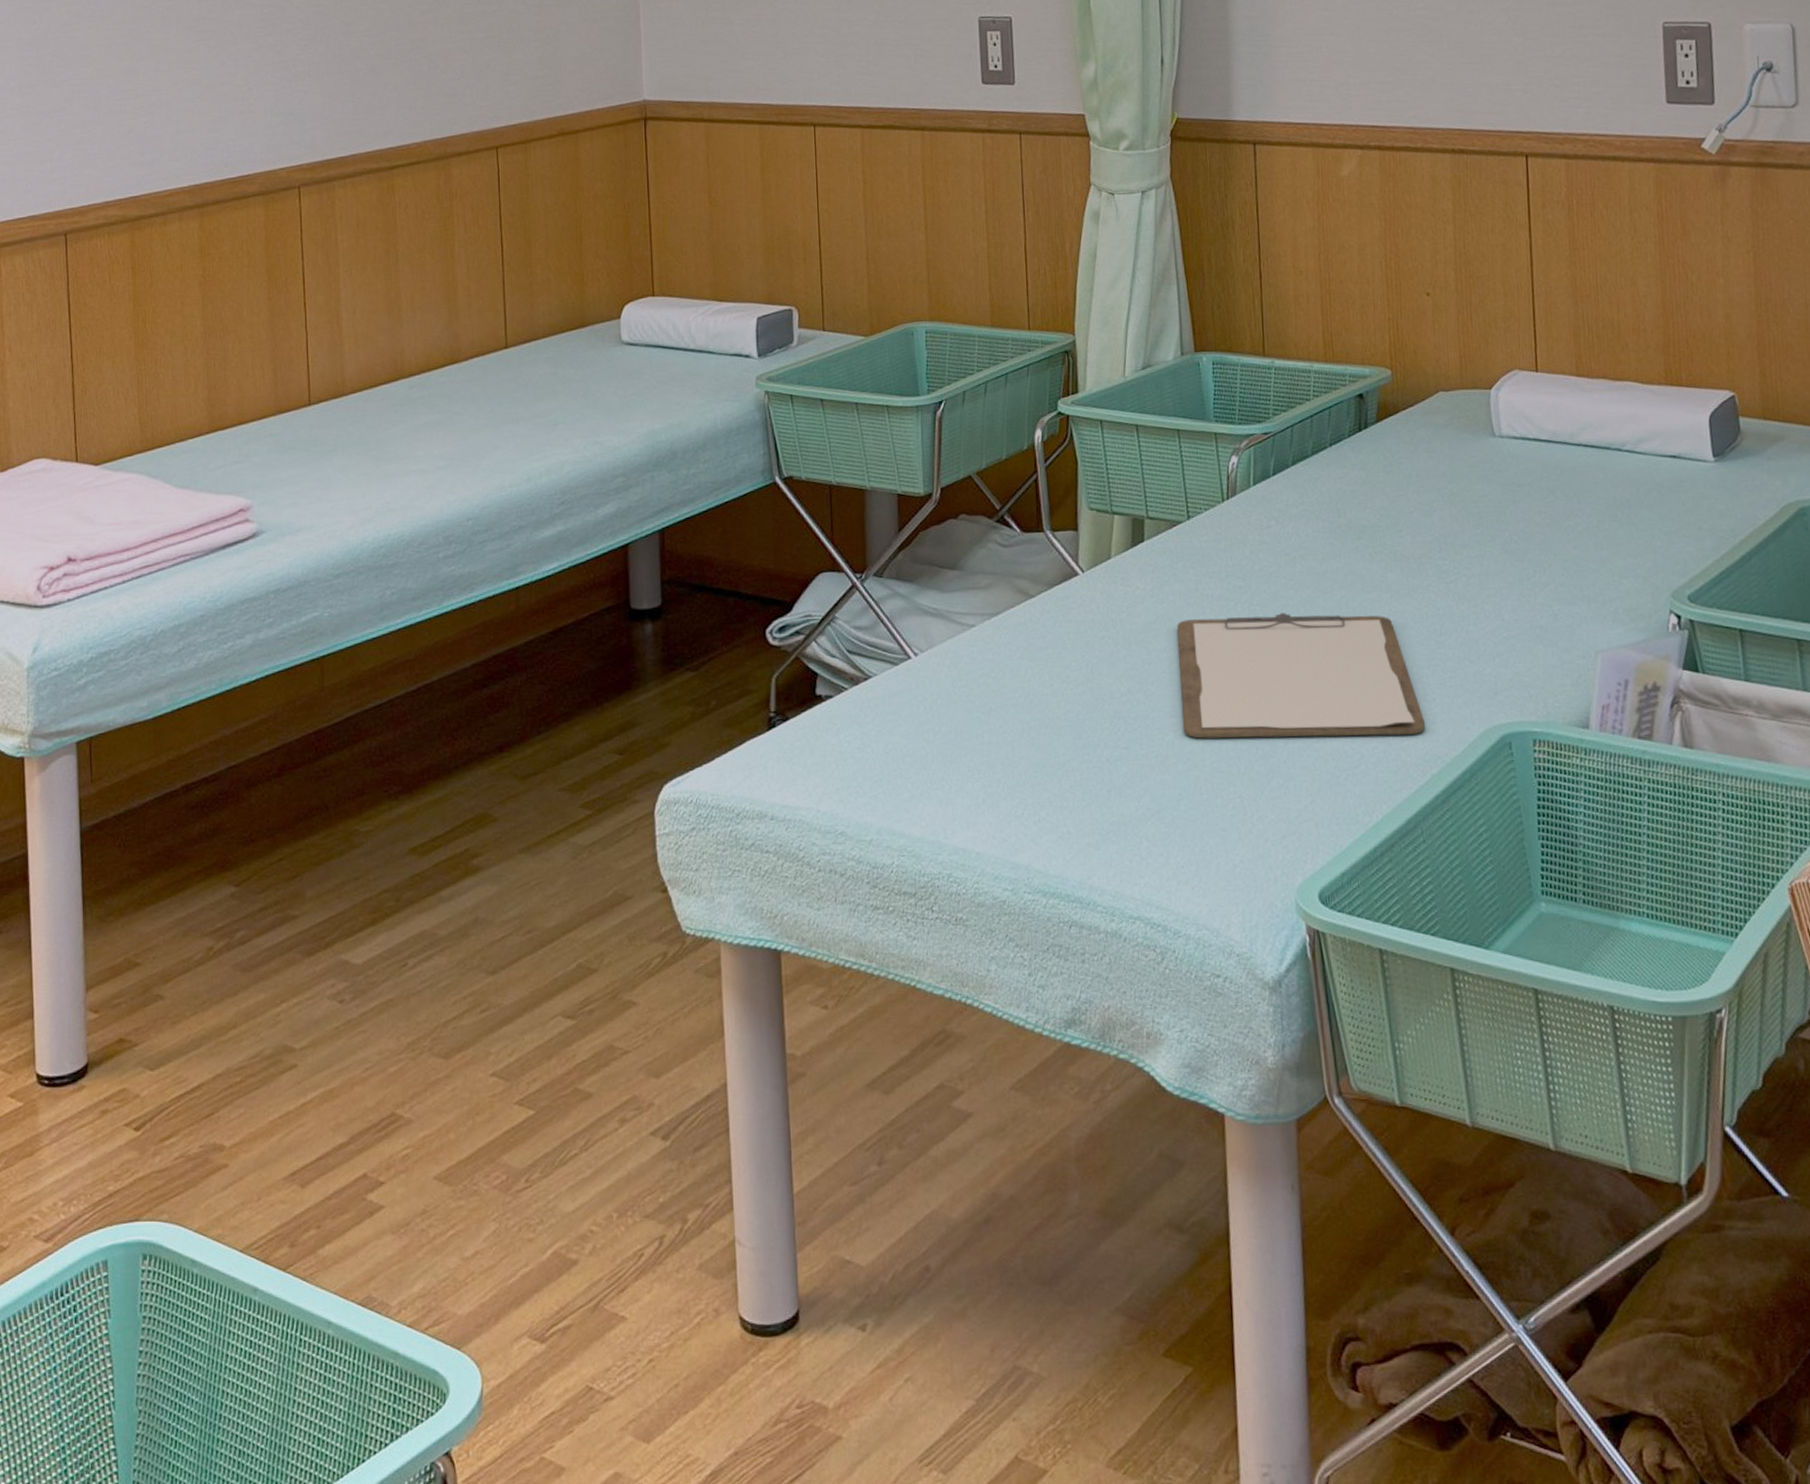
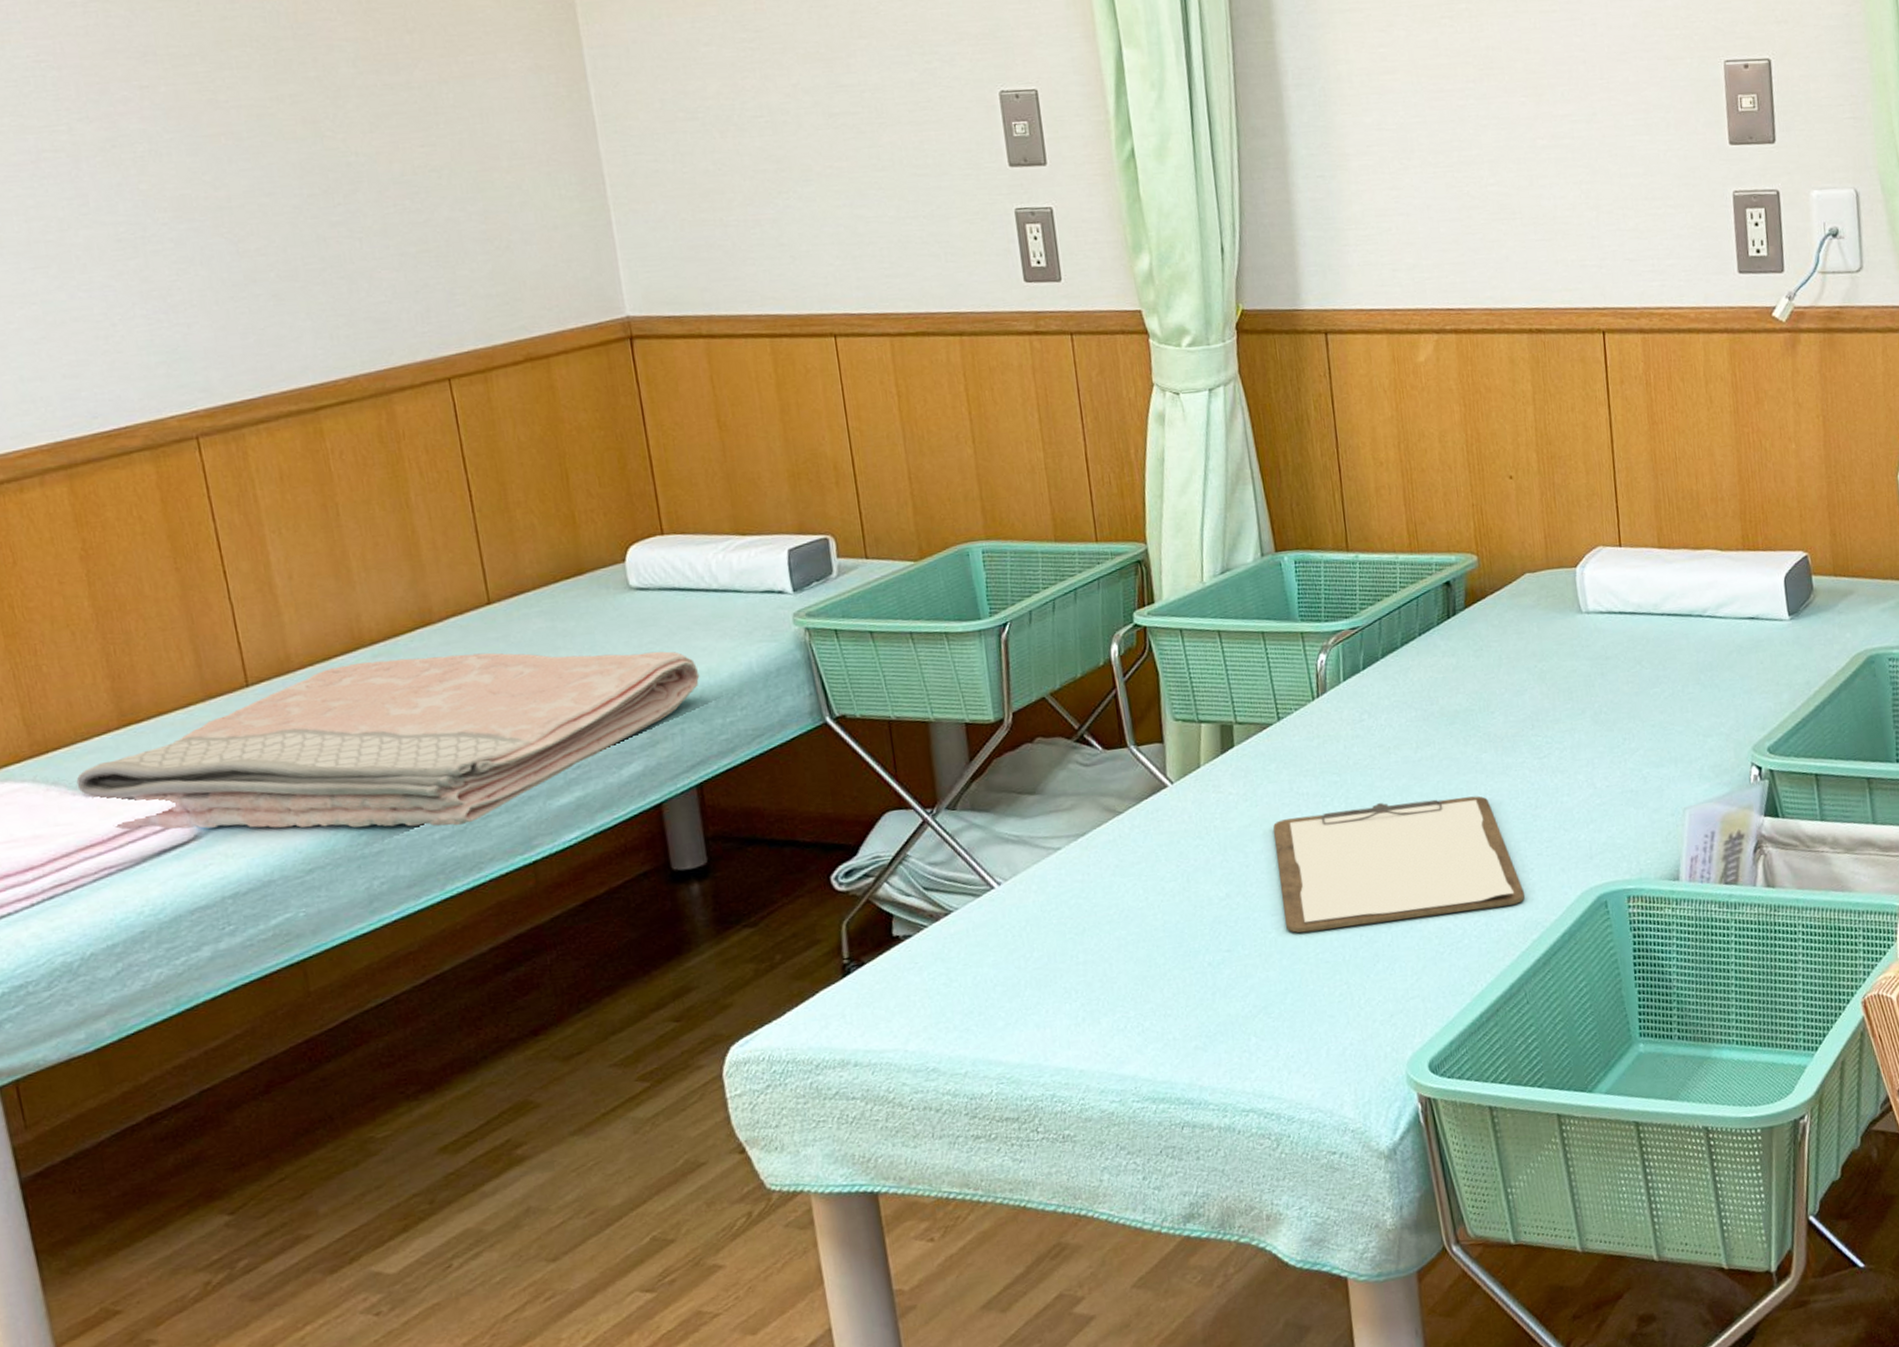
towel: none [171,391,672,548] -> present [76,651,700,830]

